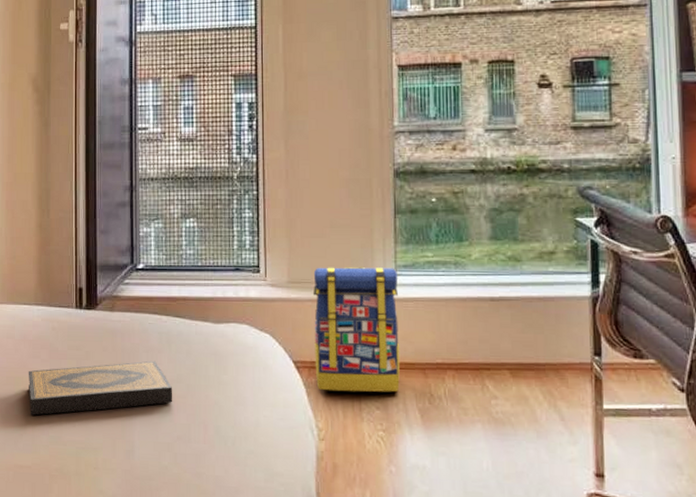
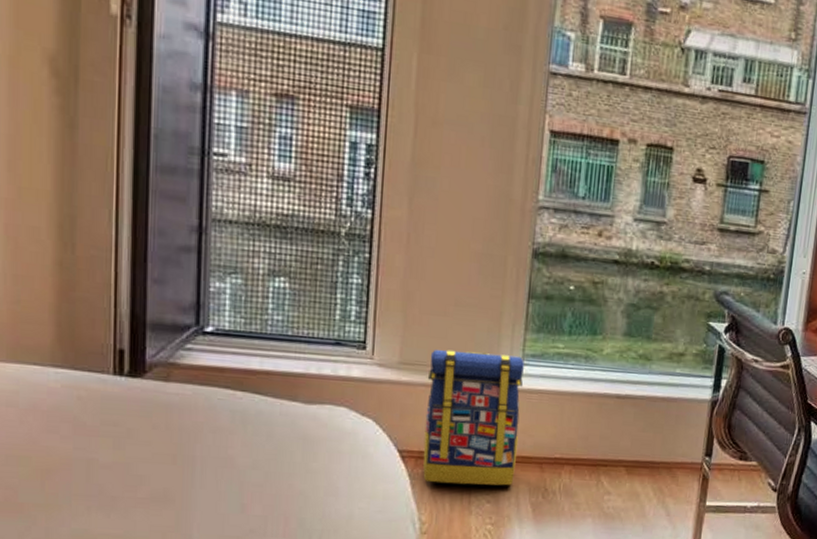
hardback book: present [28,360,173,416] -> none [39,443,247,504]

